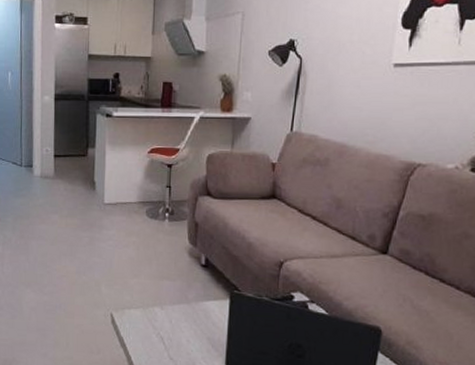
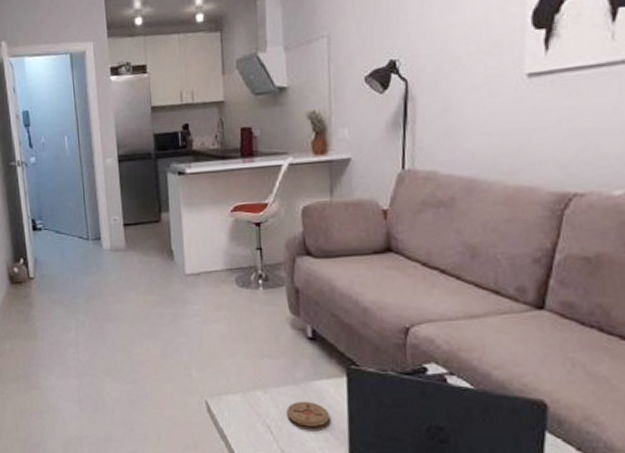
coaster: none [178,317,214,340] -> present [287,401,331,427]

